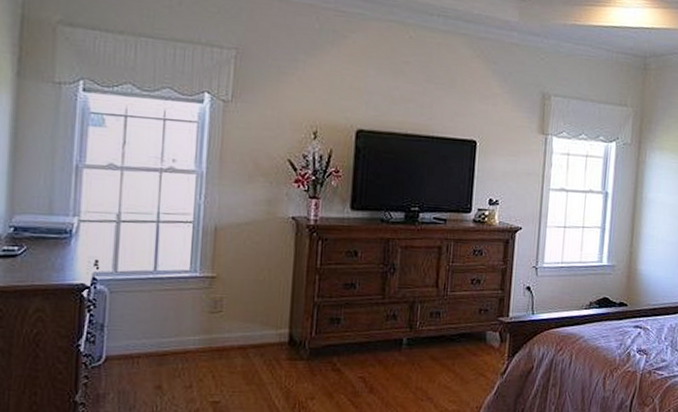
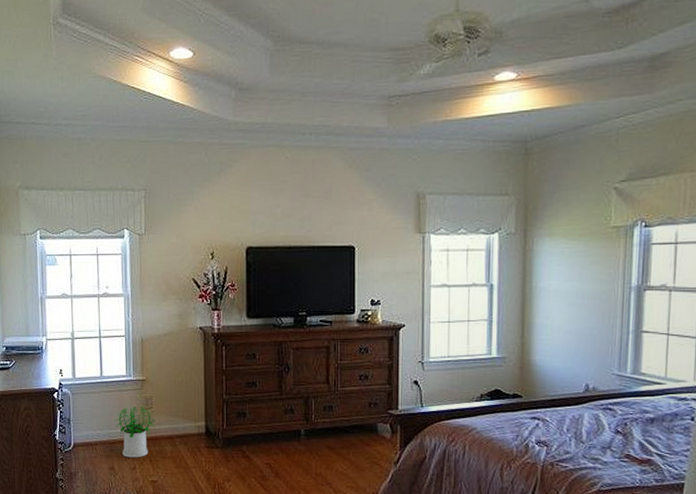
potted plant: none [168,309,224,373] -> present [115,406,155,458]

